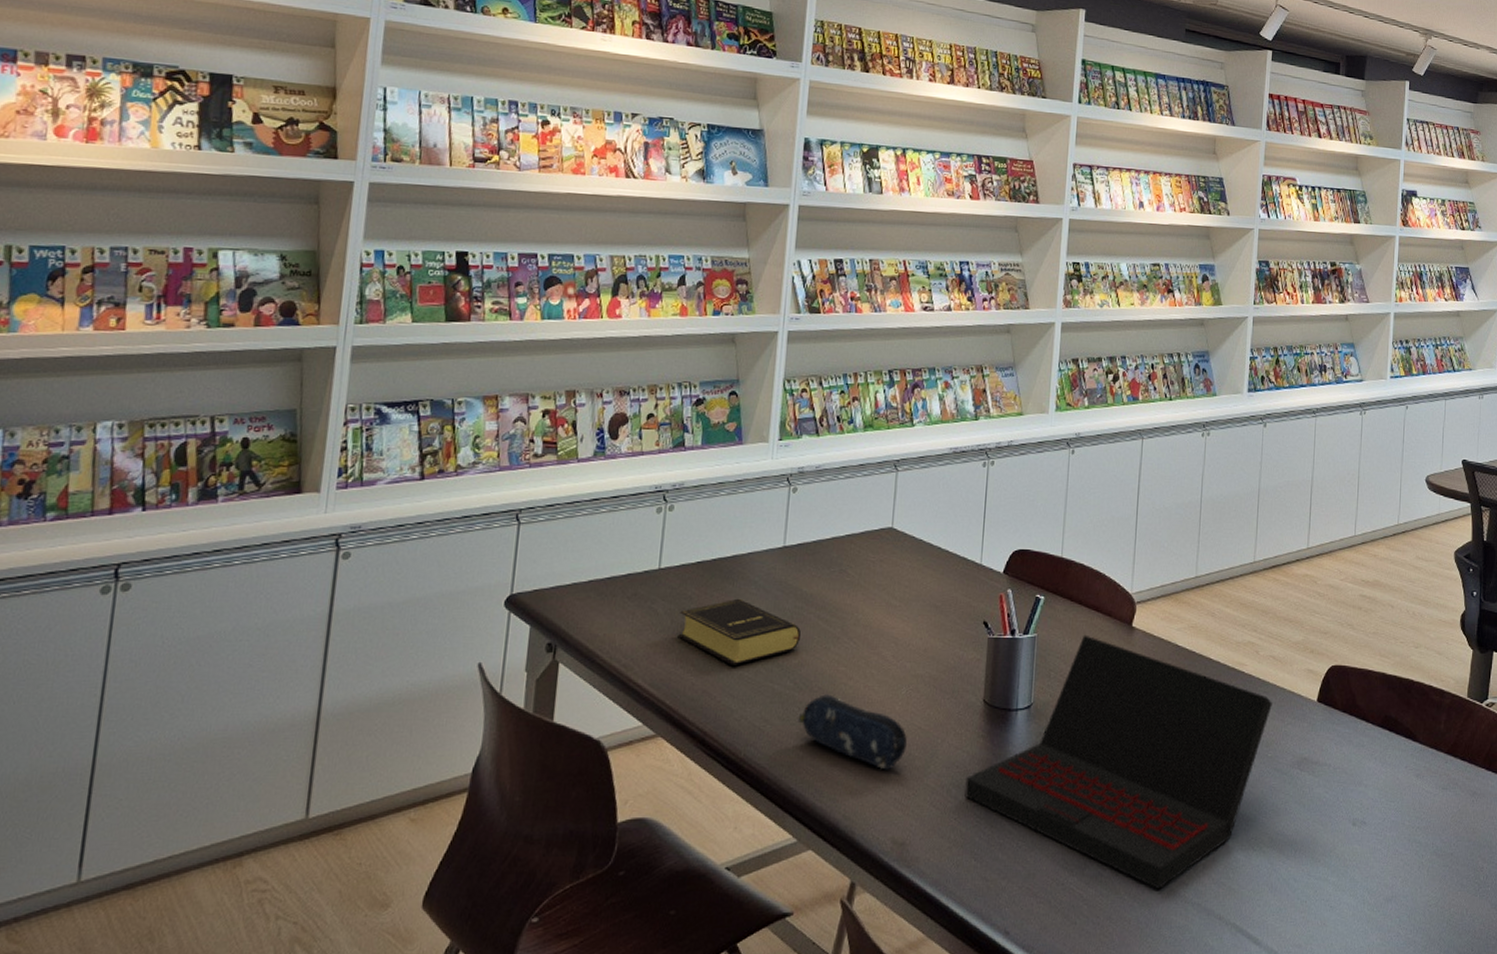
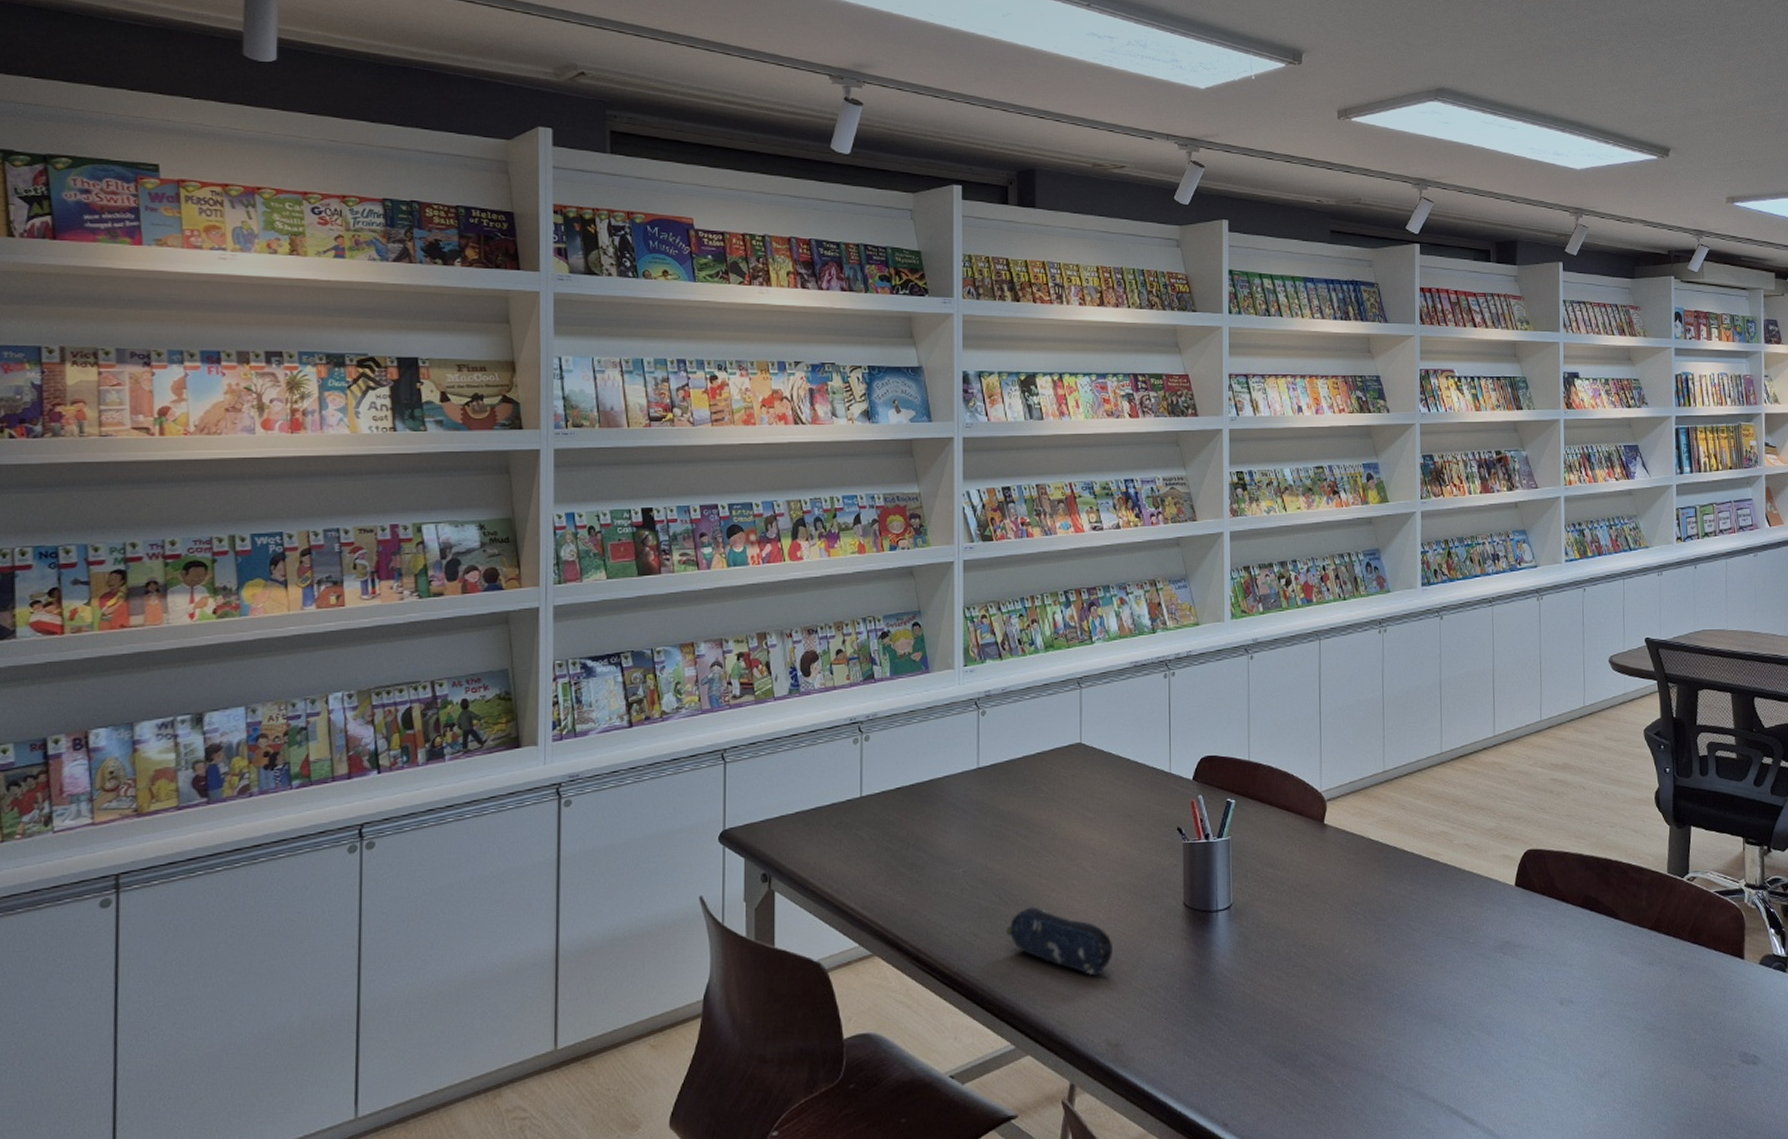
book: present [677,598,801,665] -> none [884,820,1001,884]
laptop: present [965,634,1272,890] -> none [1173,834,1470,1077]

